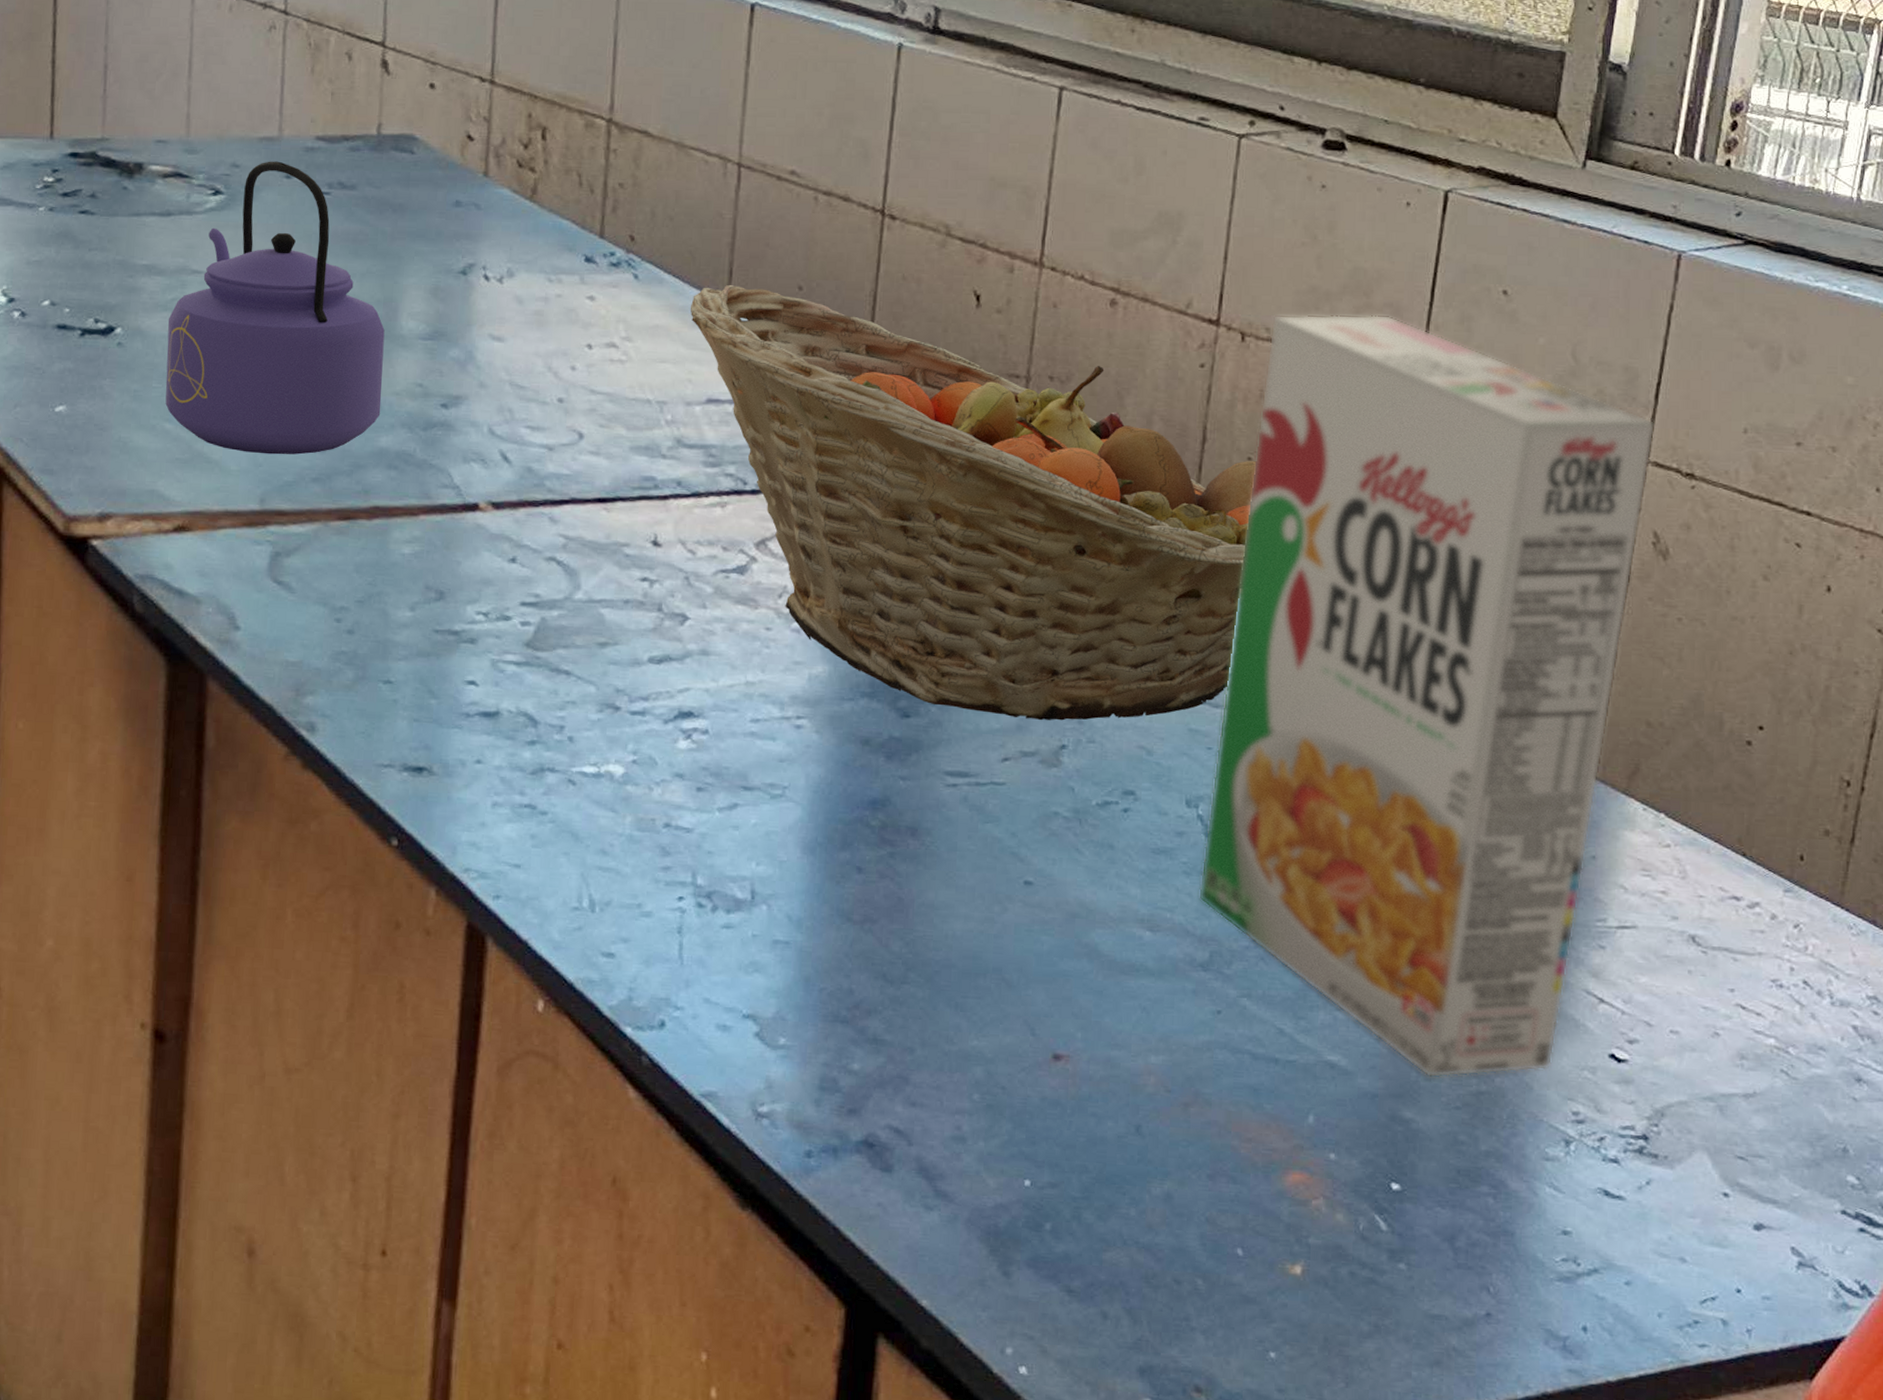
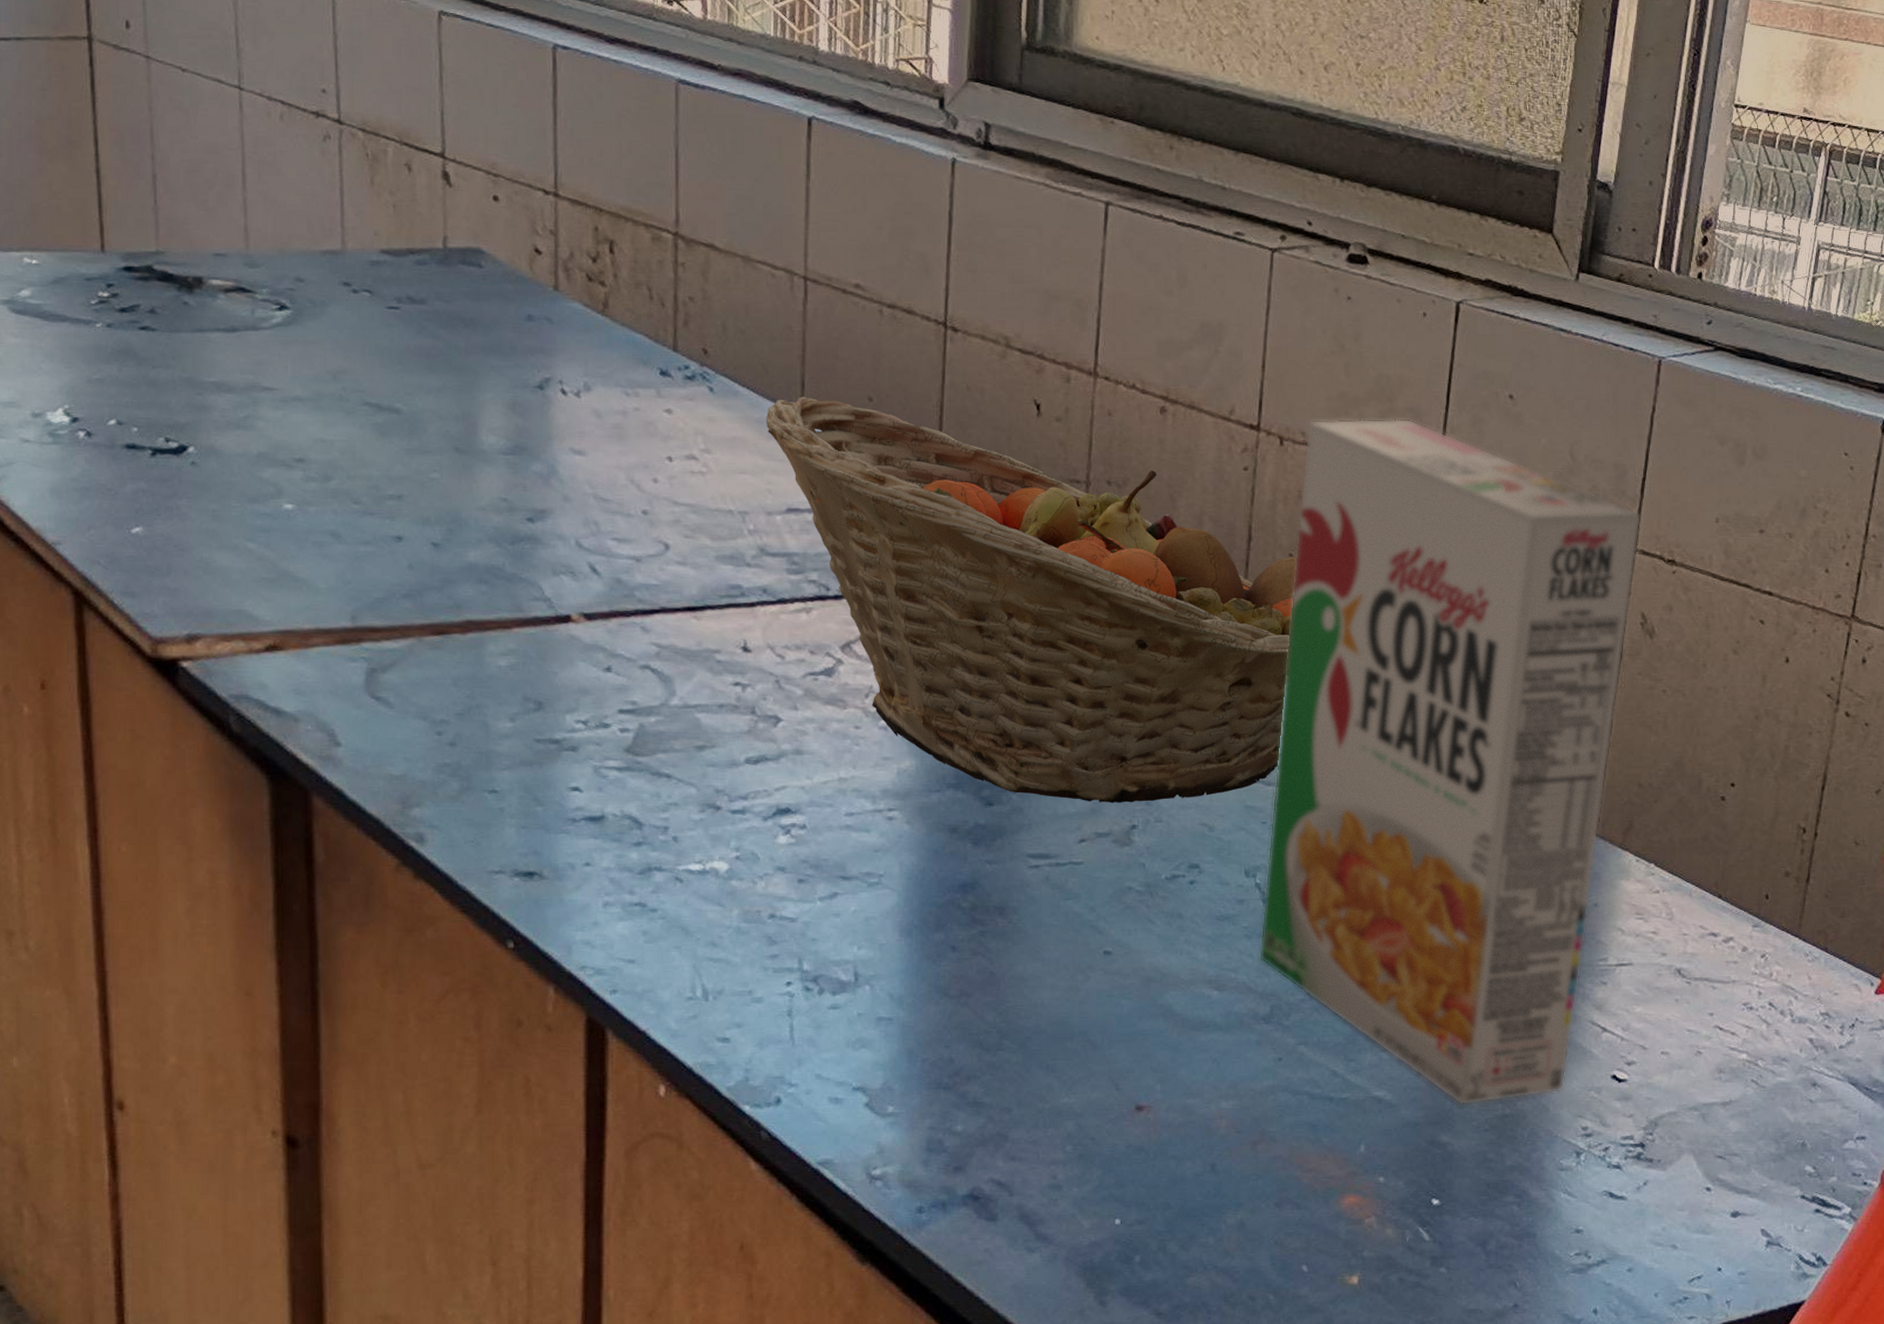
kettle: present [165,161,385,455] -> none [242,275,467,572]

